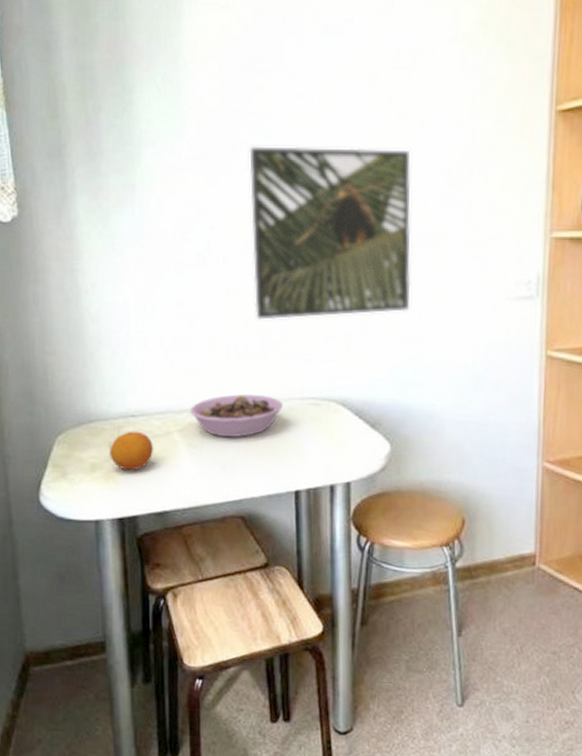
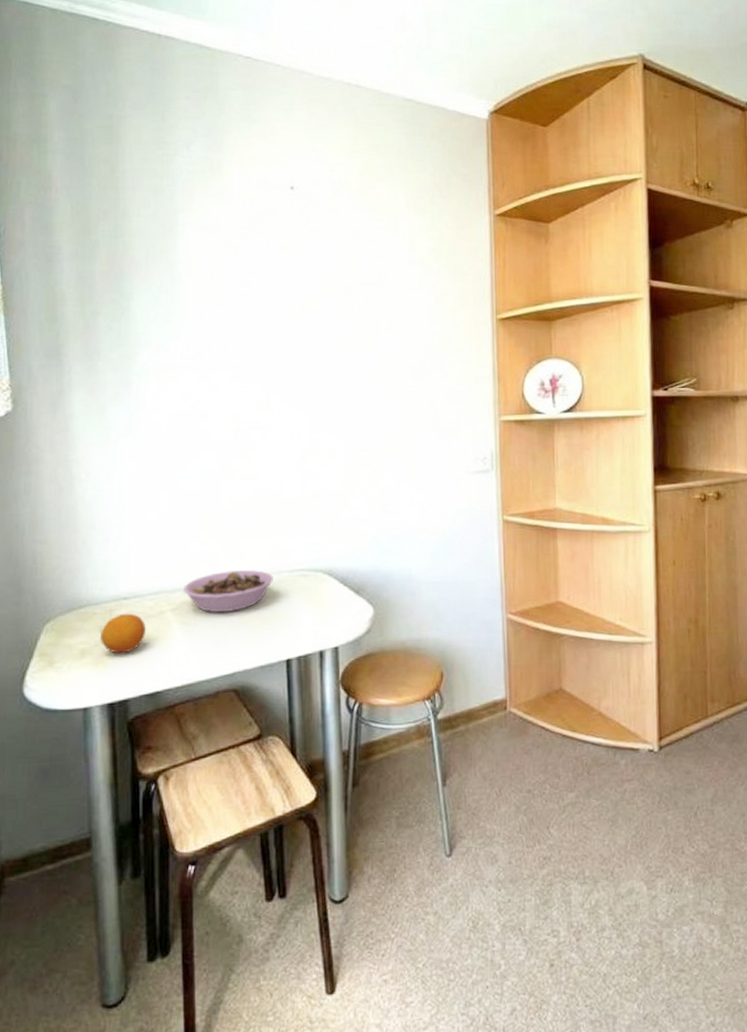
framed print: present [249,146,411,320] -> none [239,347,386,500]

